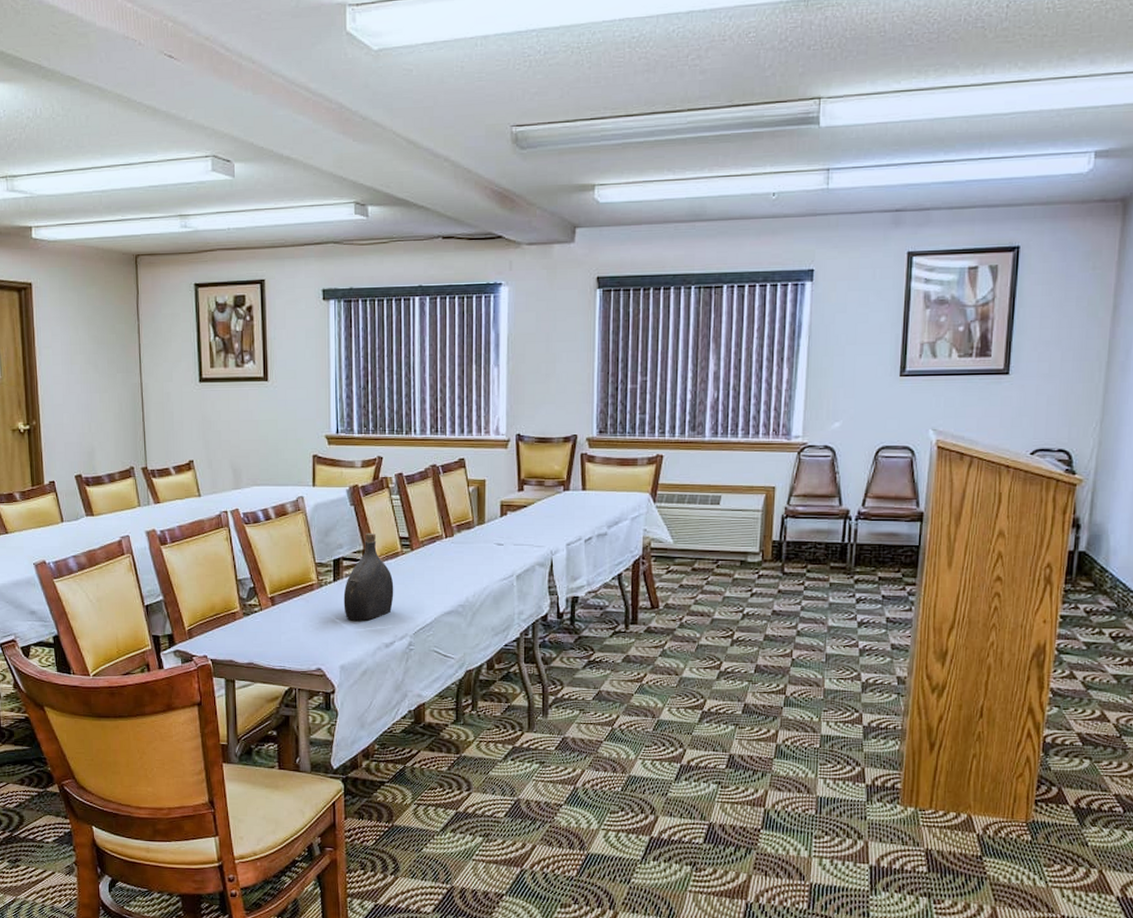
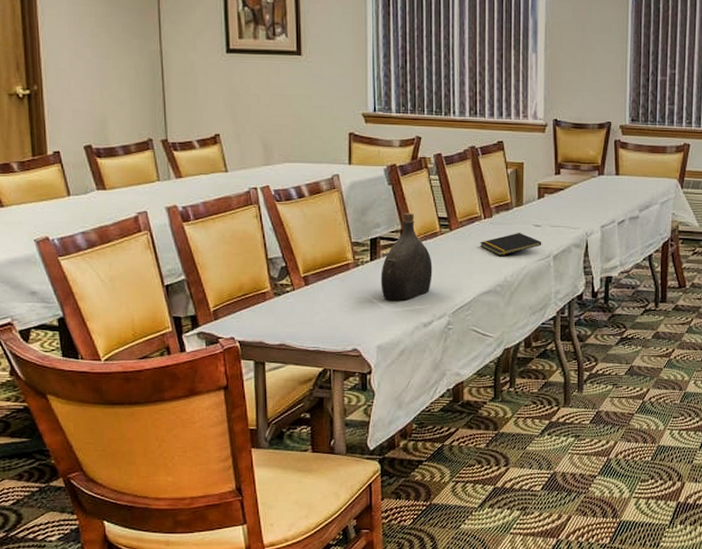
notepad: none [440,552,505,575] -> present [479,233,542,256]

